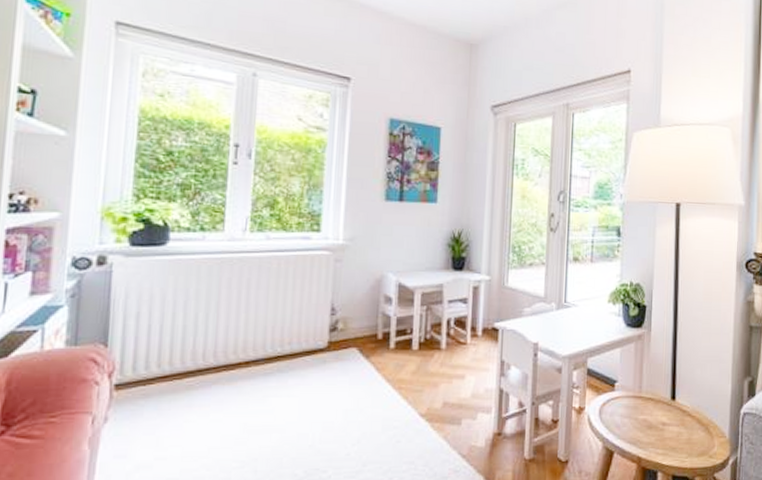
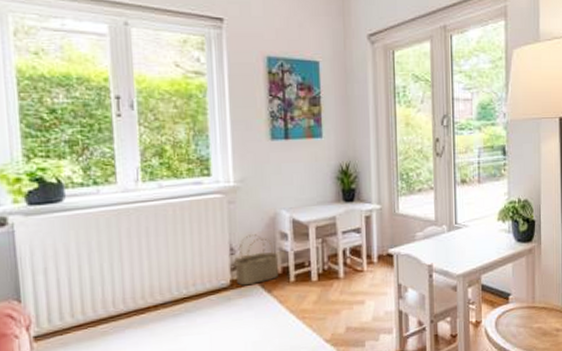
wicker basket: none [334,295,381,349] -> present [234,234,279,286]

